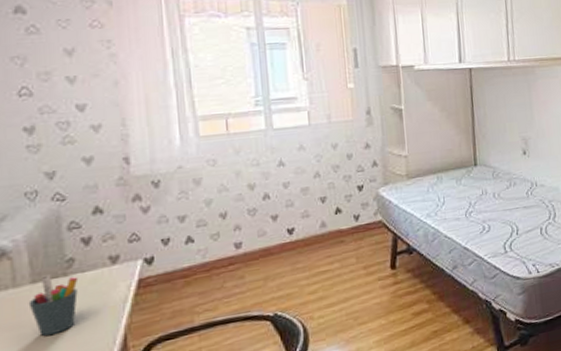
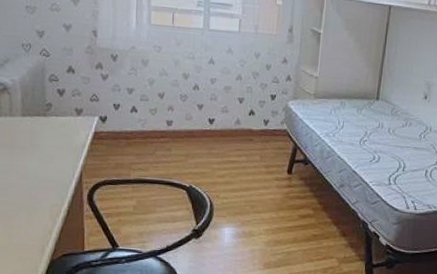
pen holder: present [28,275,79,336] -> none [19,112,53,159]

